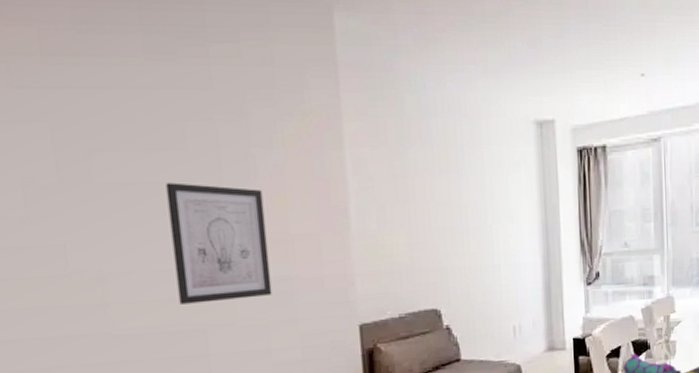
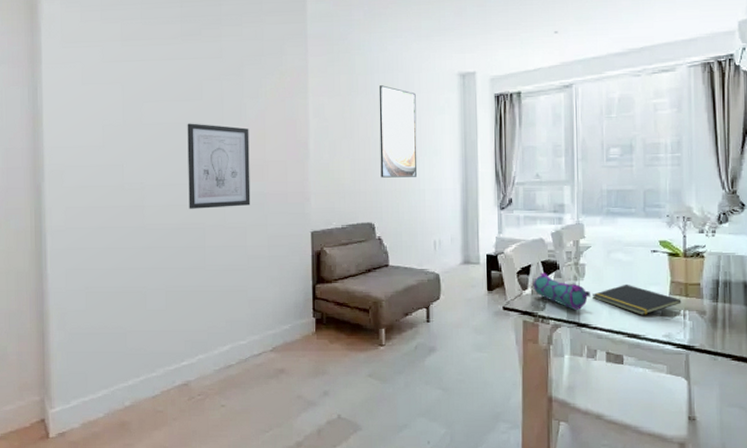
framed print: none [438,134,490,252] -> present [379,85,418,178]

